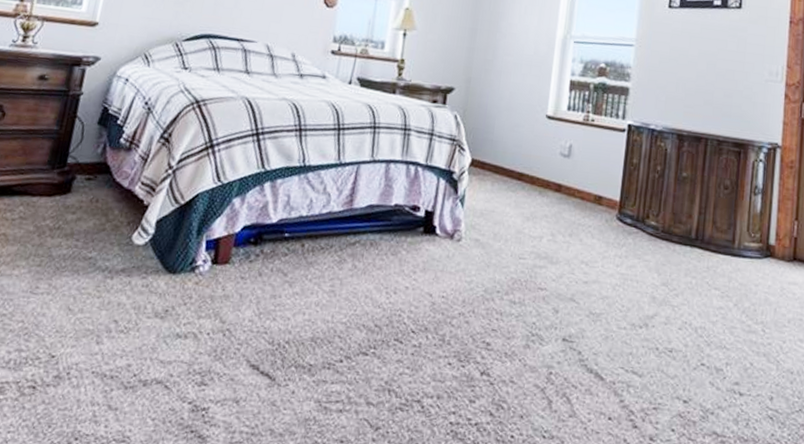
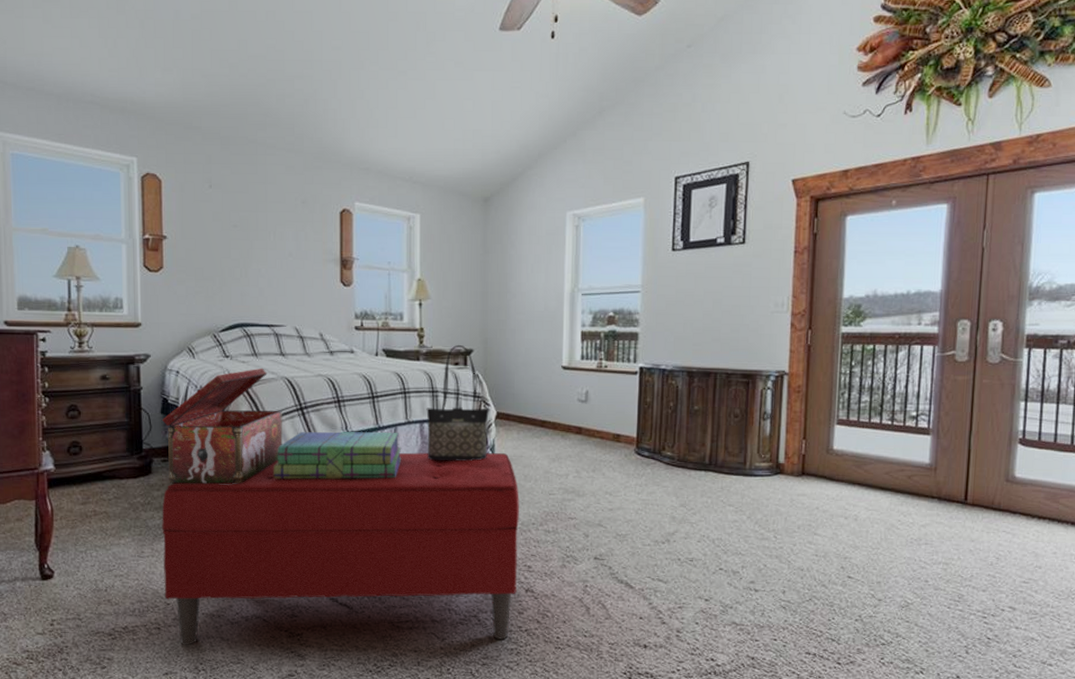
bench: none [50,191,486,434] -> present [162,452,519,645]
decorative box: none [88,84,235,215] -> present [162,368,282,485]
stack of books: none [211,160,362,224] -> present [273,431,402,480]
tote bag: none [388,81,464,212] -> present [426,345,489,461]

